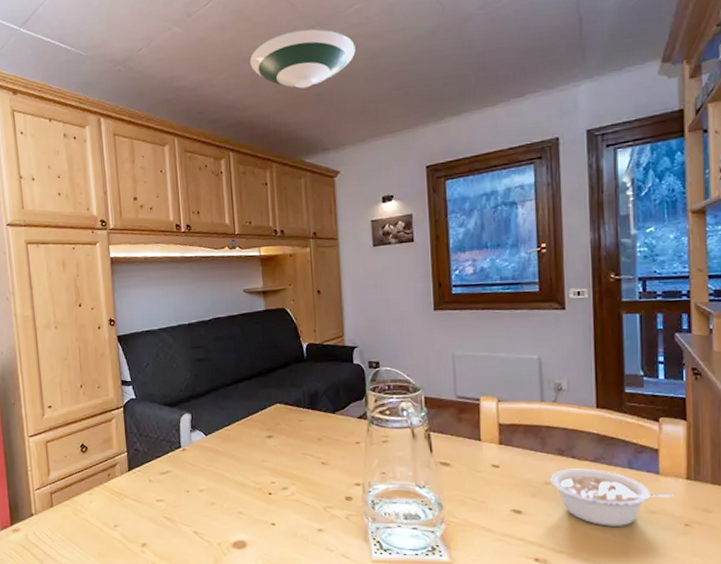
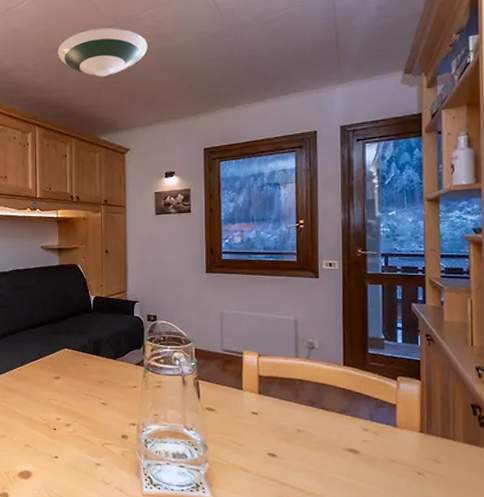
legume: present [550,468,674,527] -> none [302,418,409,473]

